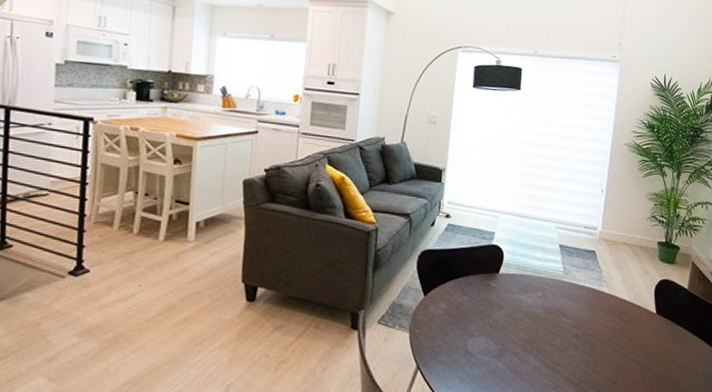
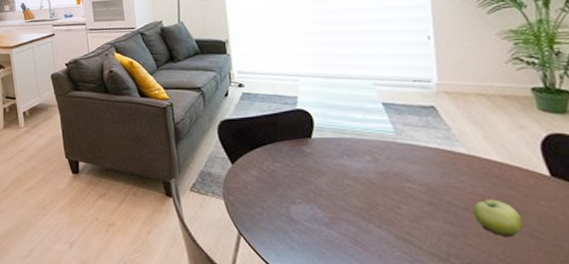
fruit: none [604,332,633,364] -> present [473,199,523,238]

